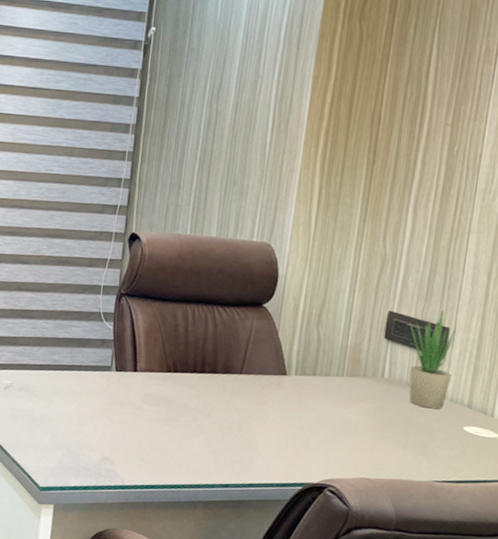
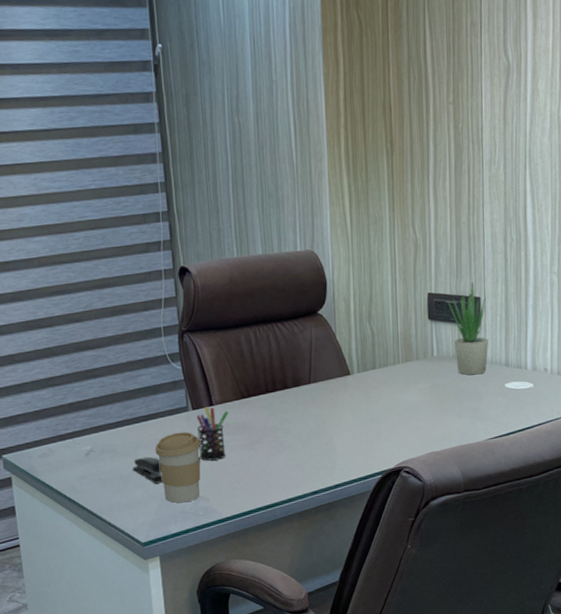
stapler: none [46,404,75,434] -> present [132,456,163,484]
coffee cup: none [71,388,118,460] -> present [155,431,201,503]
pen holder: none [113,371,151,427] -> present [196,407,229,461]

